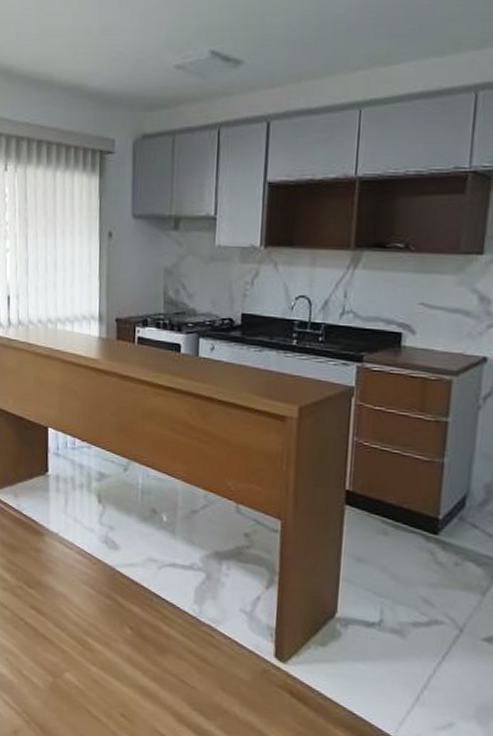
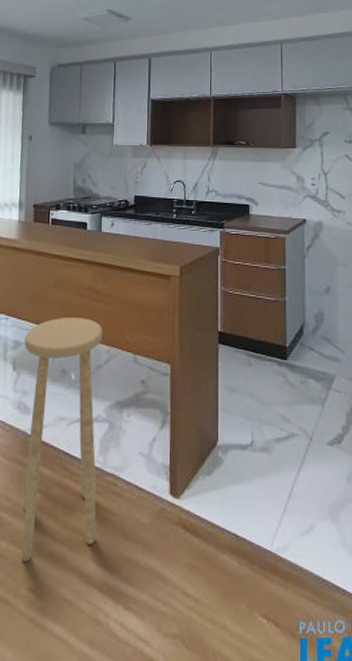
stool: none [109,452,199,690] -> present [21,317,102,562]

